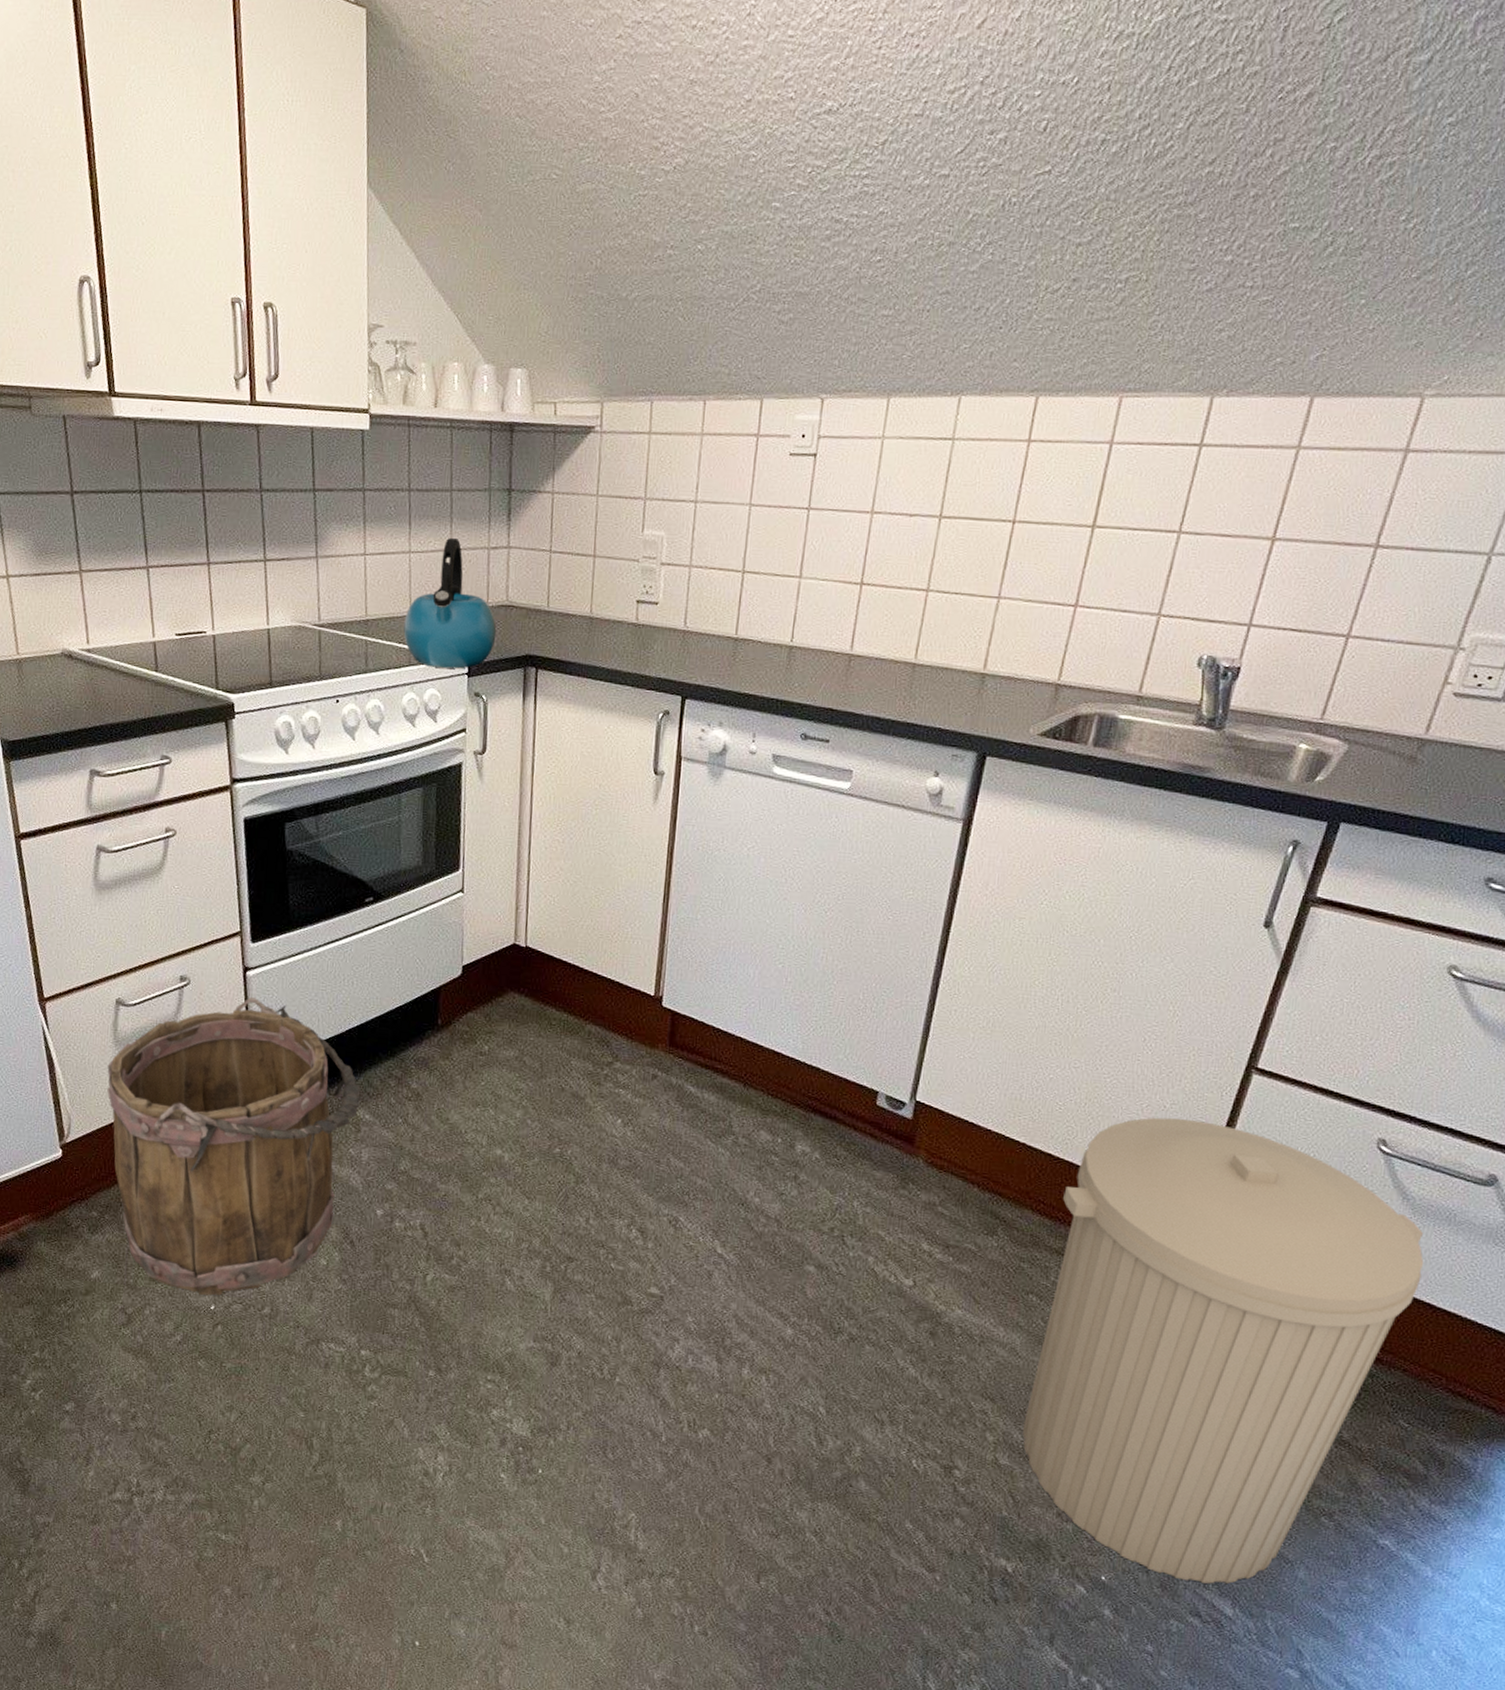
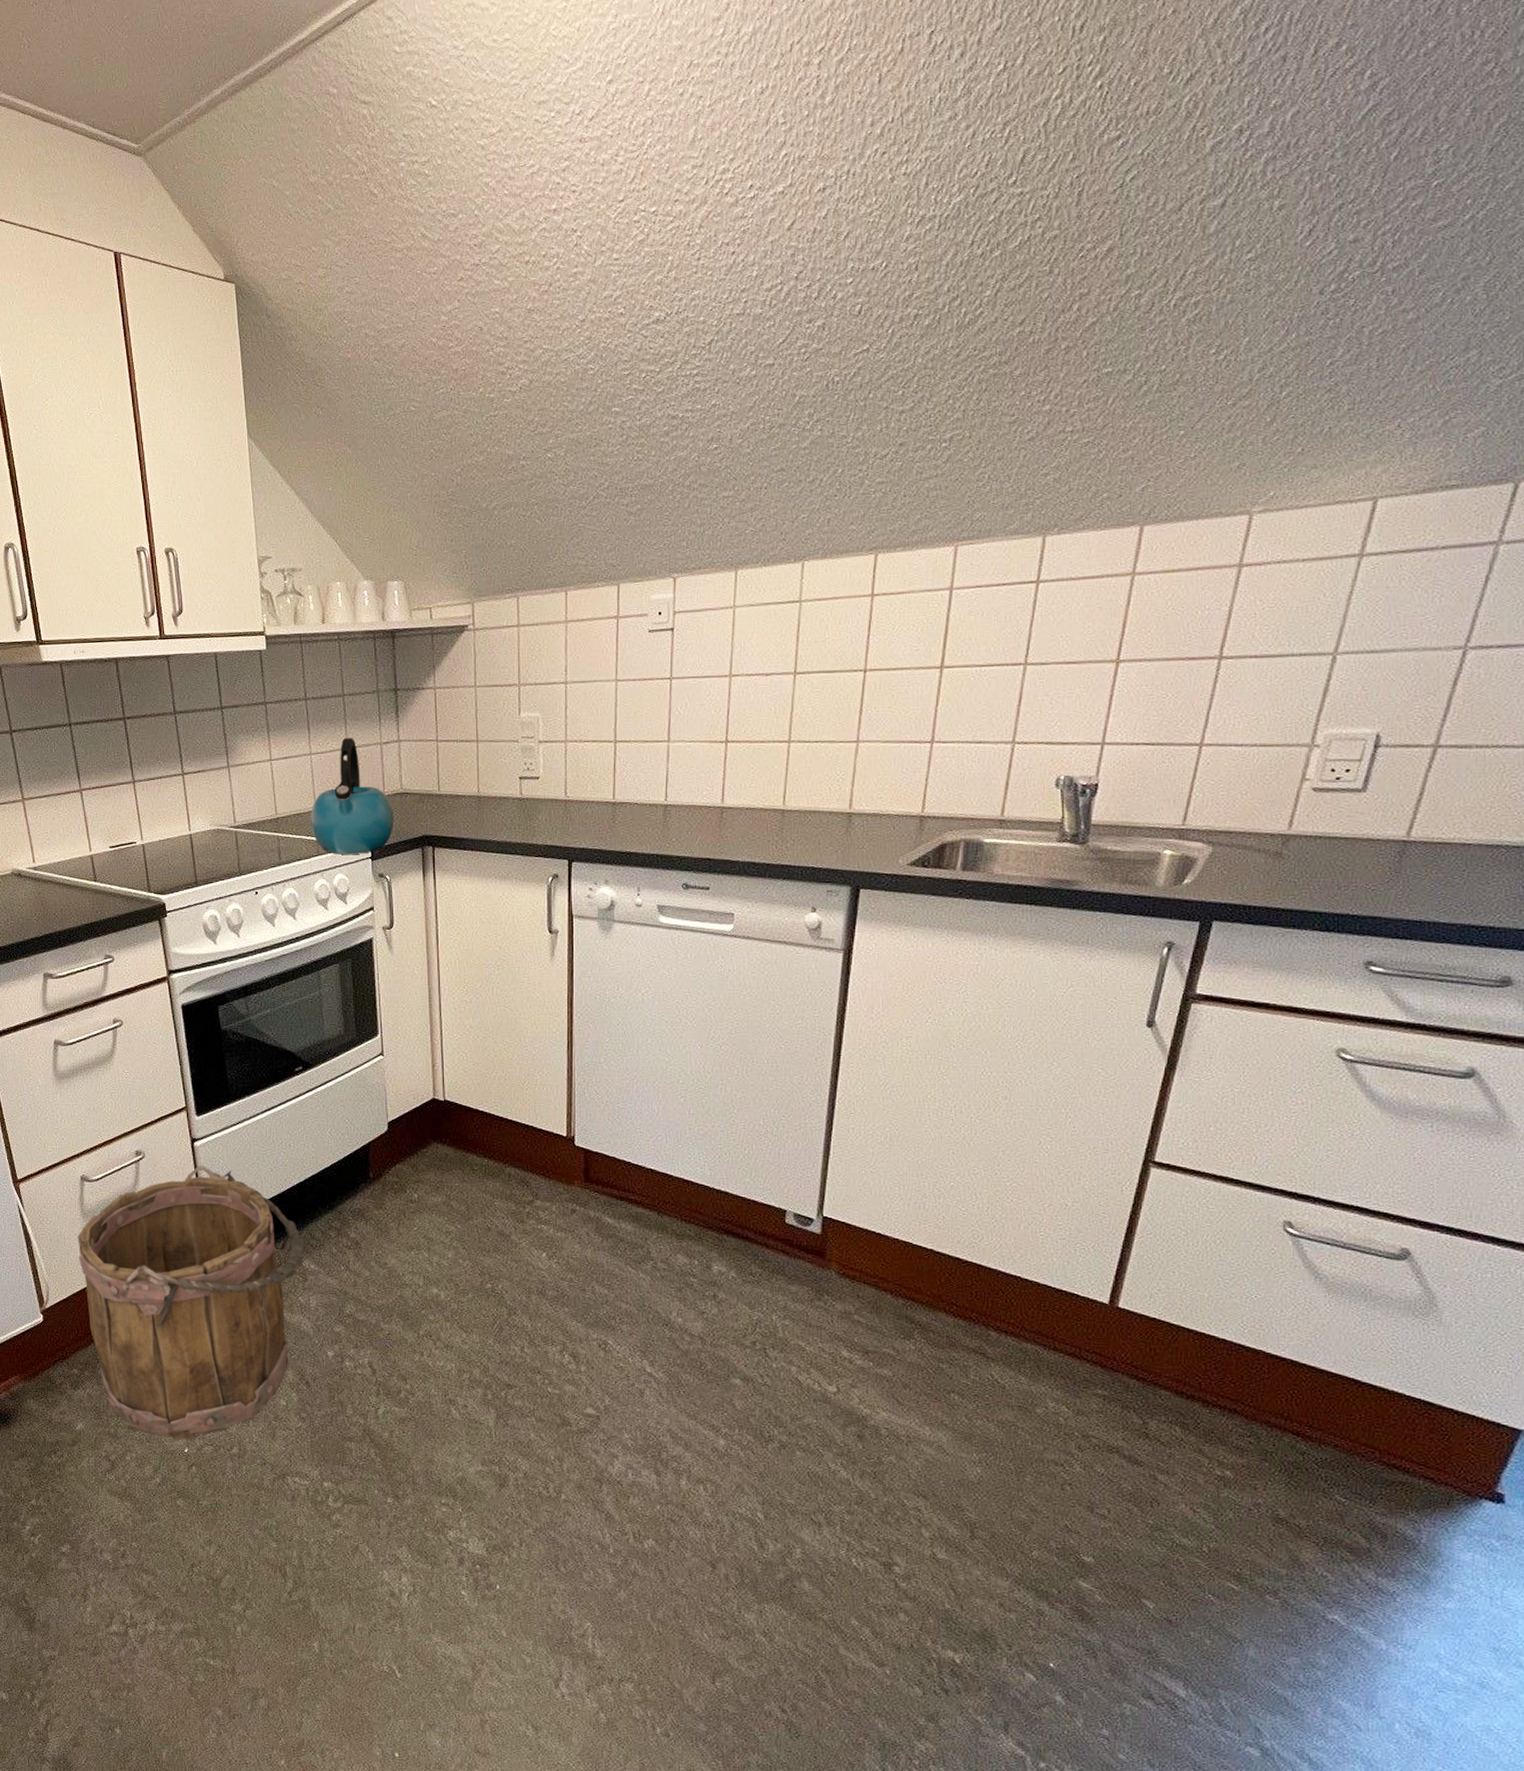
trash can: present [1023,1117,1424,1584] -> none [958,1215,1344,1666]

